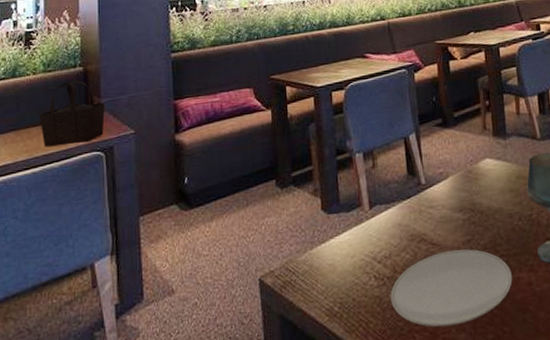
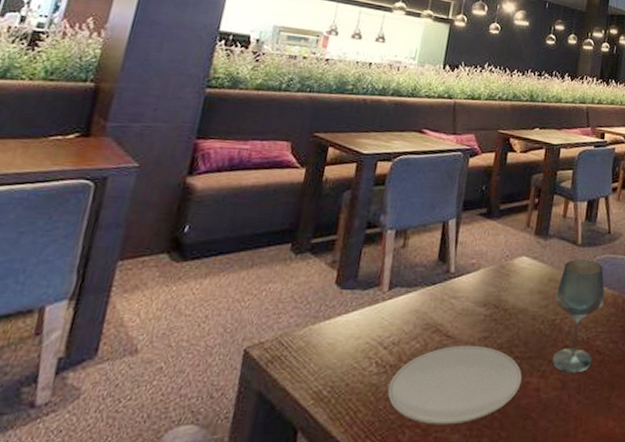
shopping bag: present [38,79,105,148] -> none [19,95,111,167]

